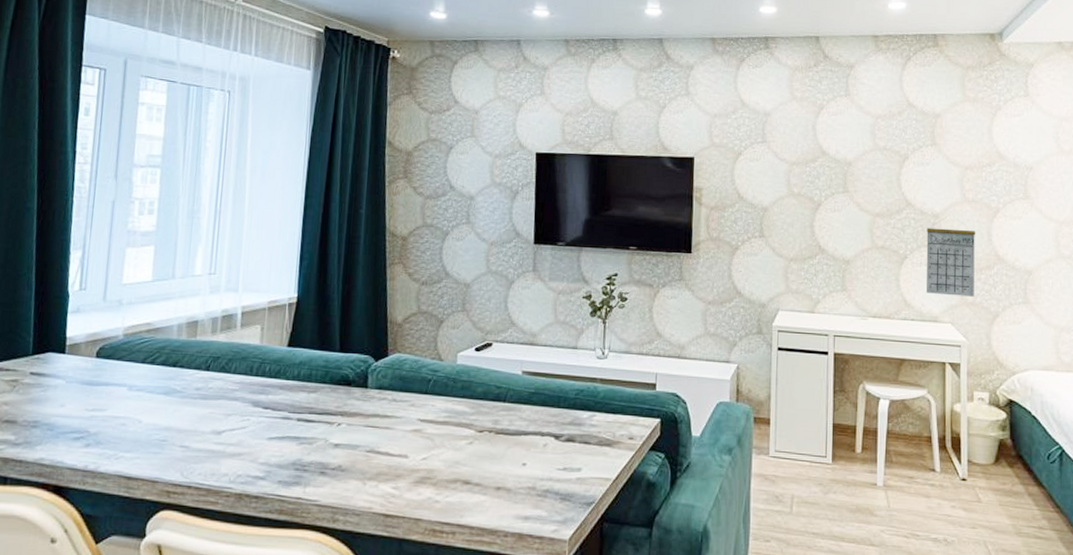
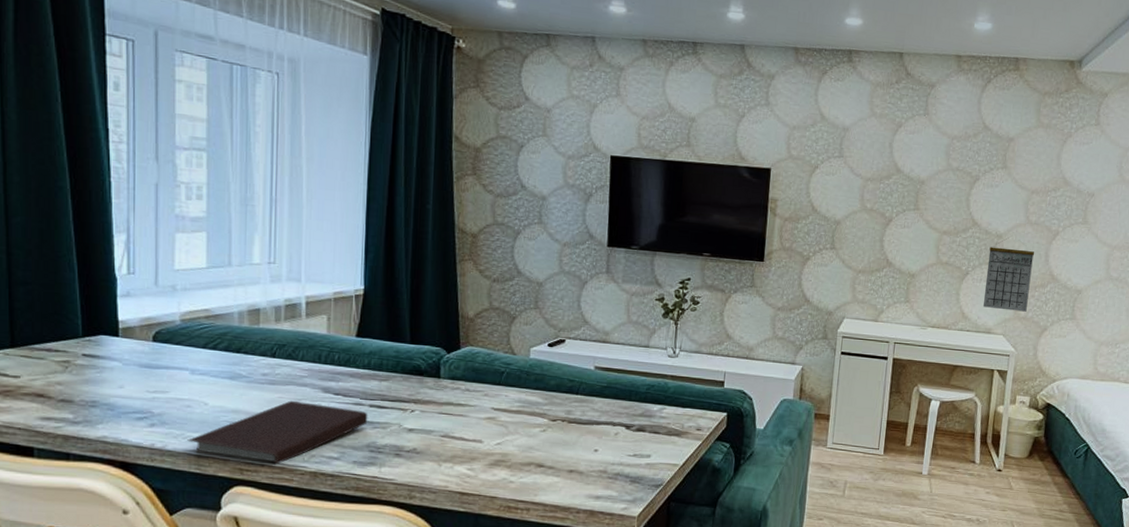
notebook: none [119,415,295,486] -> present [187,400,368,465]

